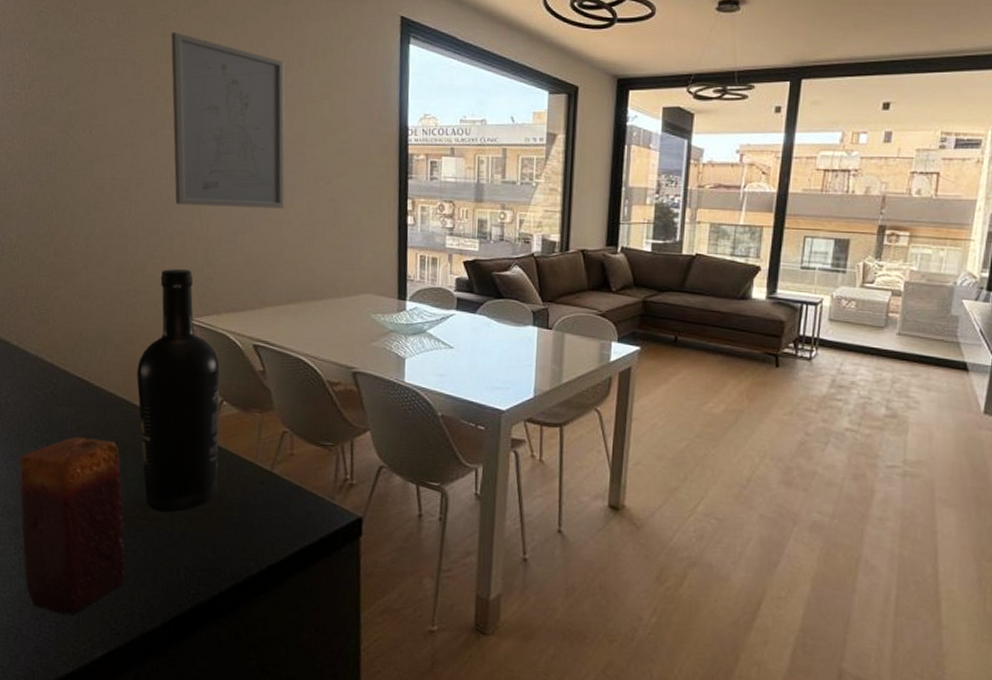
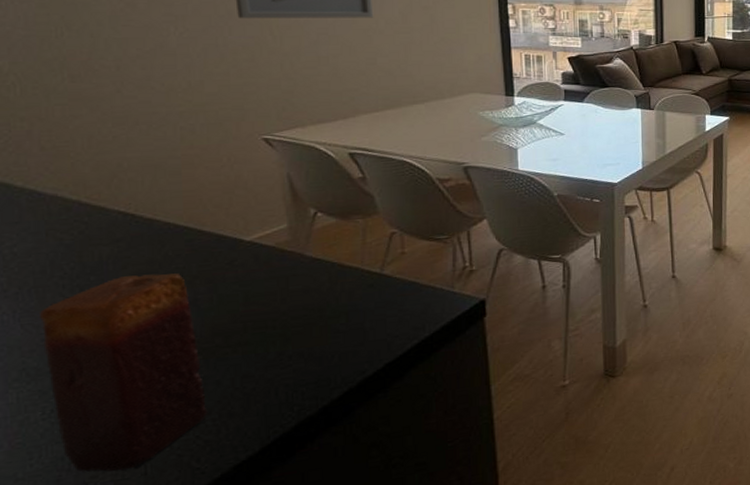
wine bottle: present [137,269,220,513] -> none [202,85,318,337]

